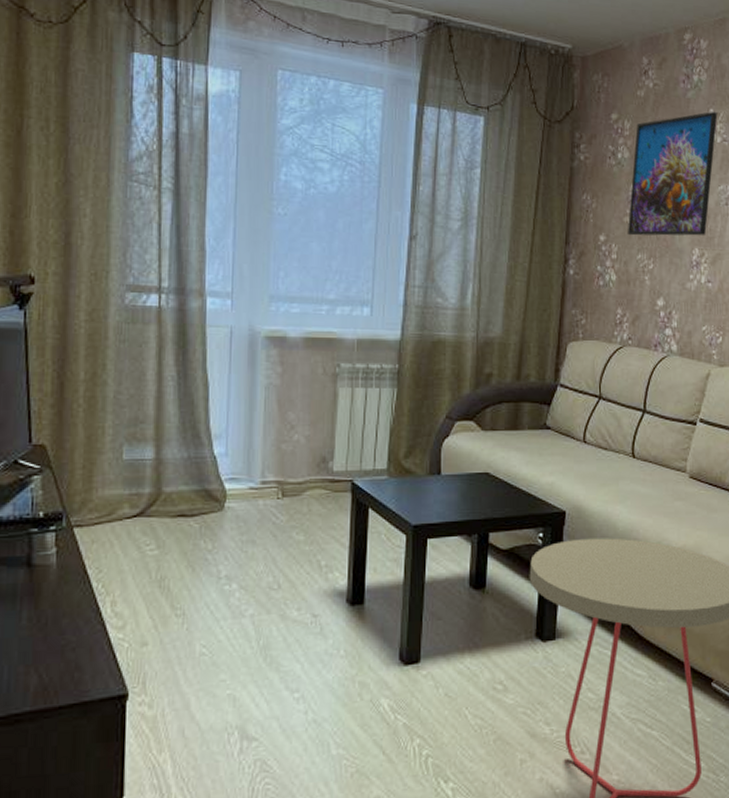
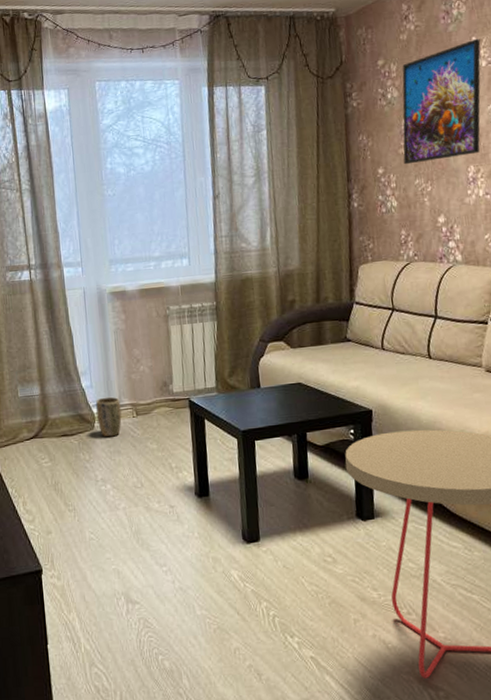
plant pot: none [229,470,263,522] -> present [96,396,122,437]

